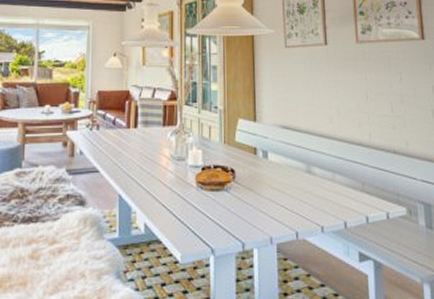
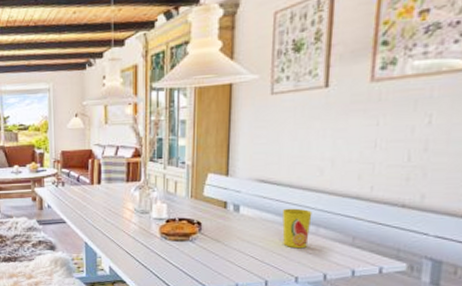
cup: none [304,154,329,196] -> present [282,208,312,249]

